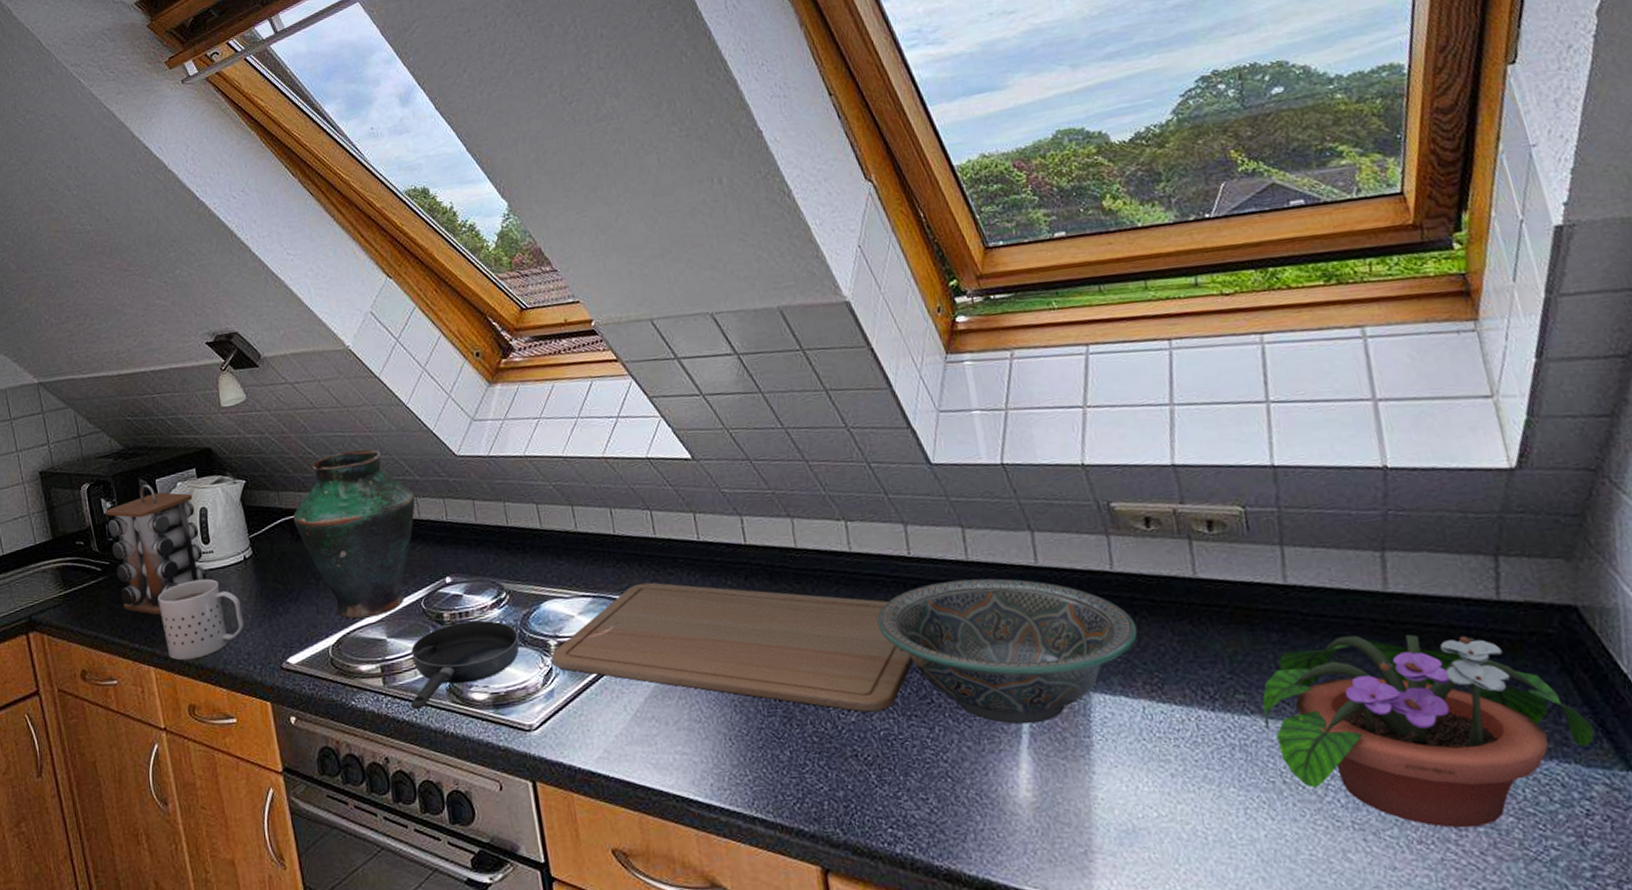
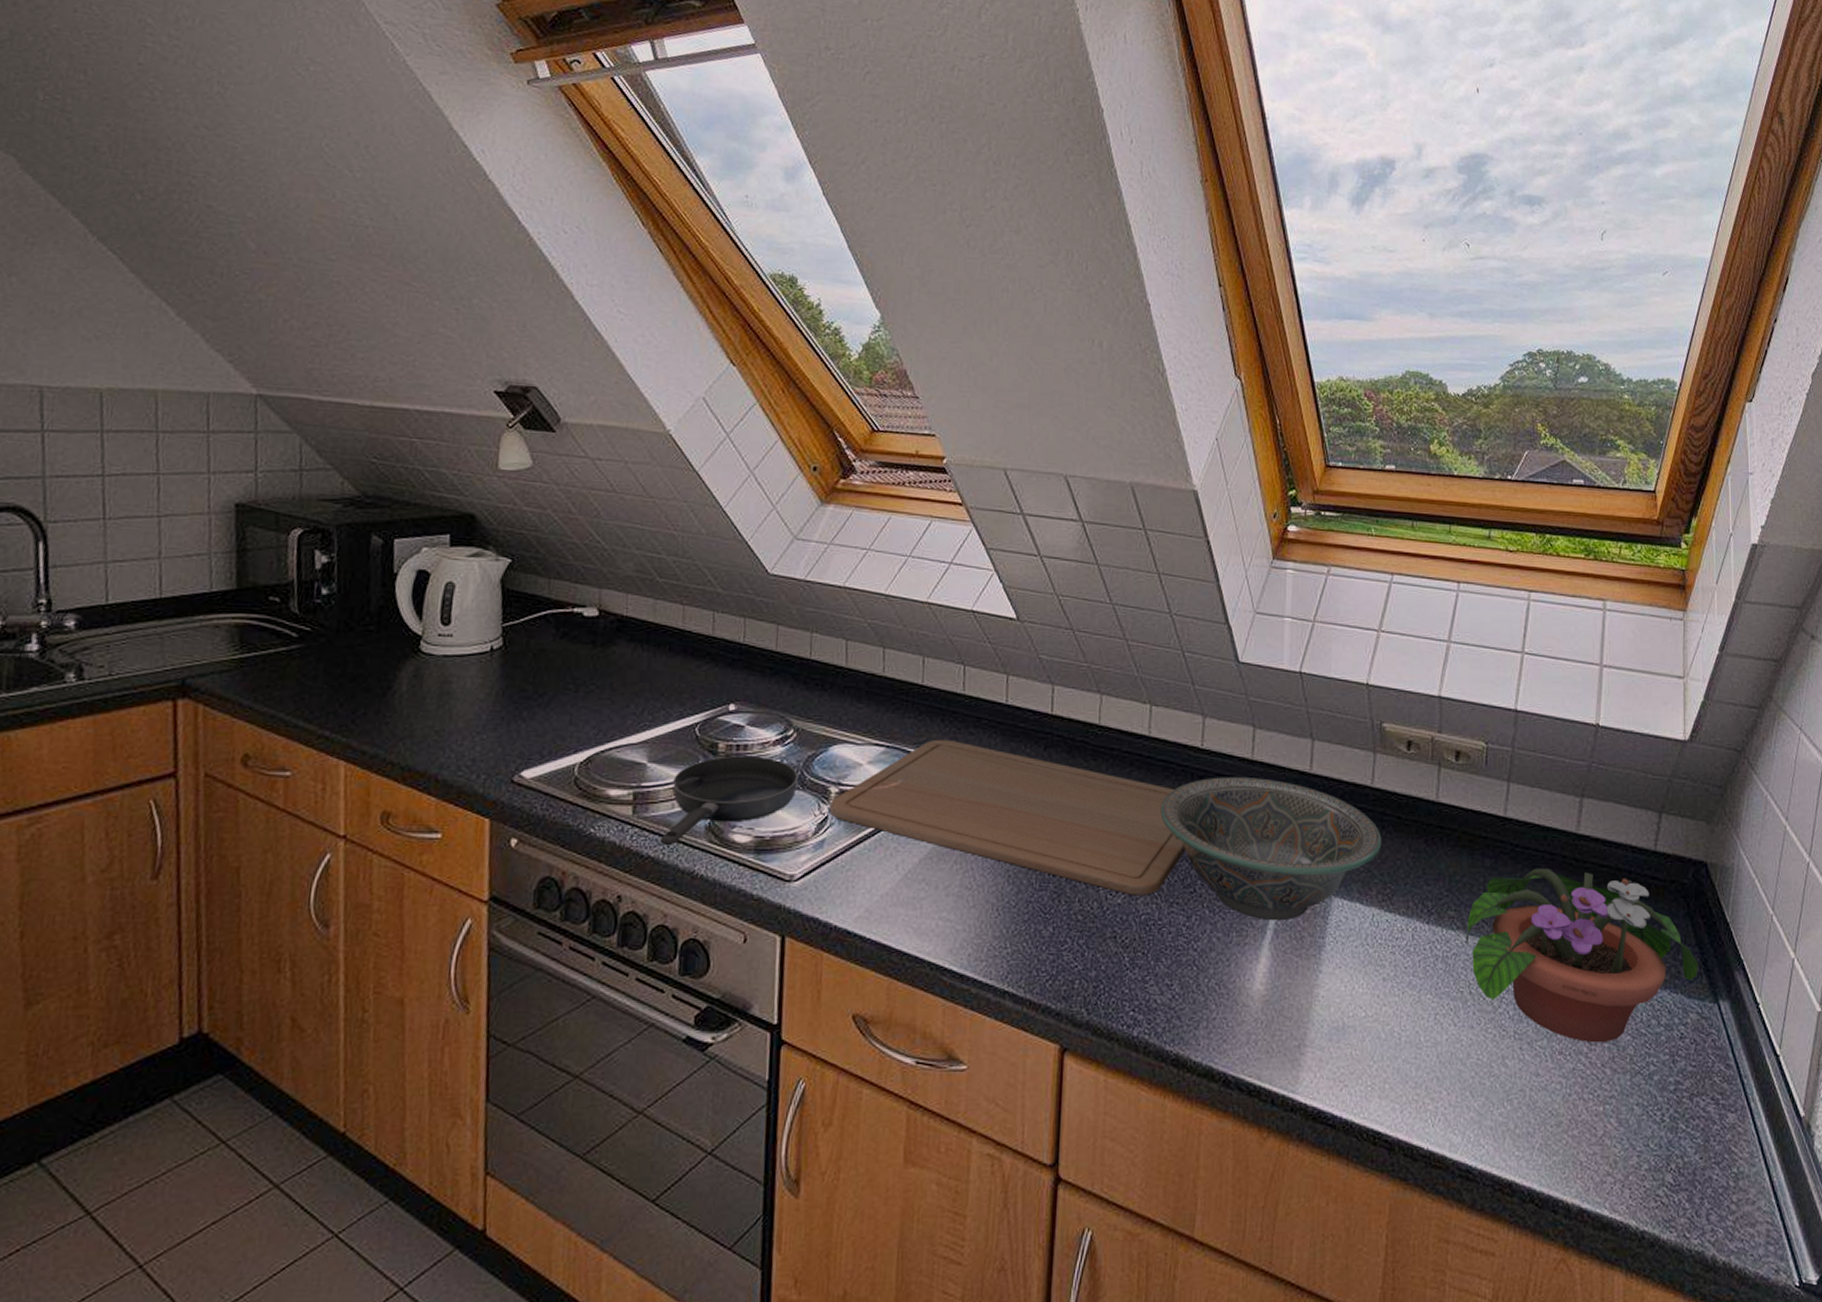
spice rack: present [105,483,206,615] -> none [317,542,440,700]
mug: present [157,578,245,661] -> none [366,665,476,759]
vase: present [293,449,415,619] -> none [561,547,712,737]

